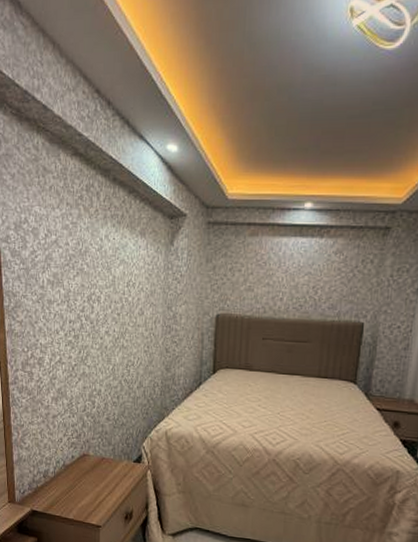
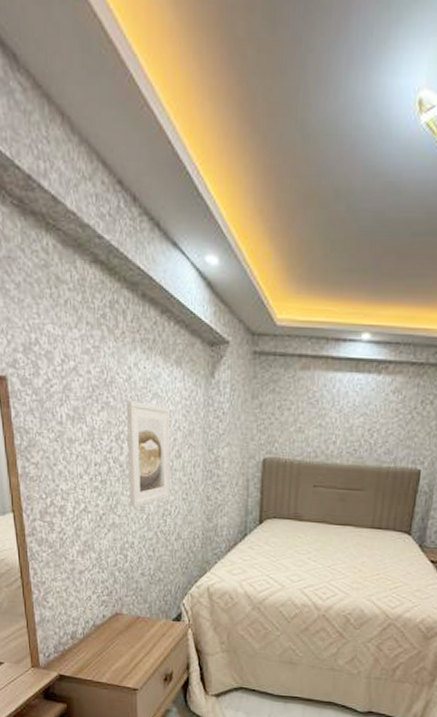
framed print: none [97,266,135,359] -> present [126,399,171,508]

